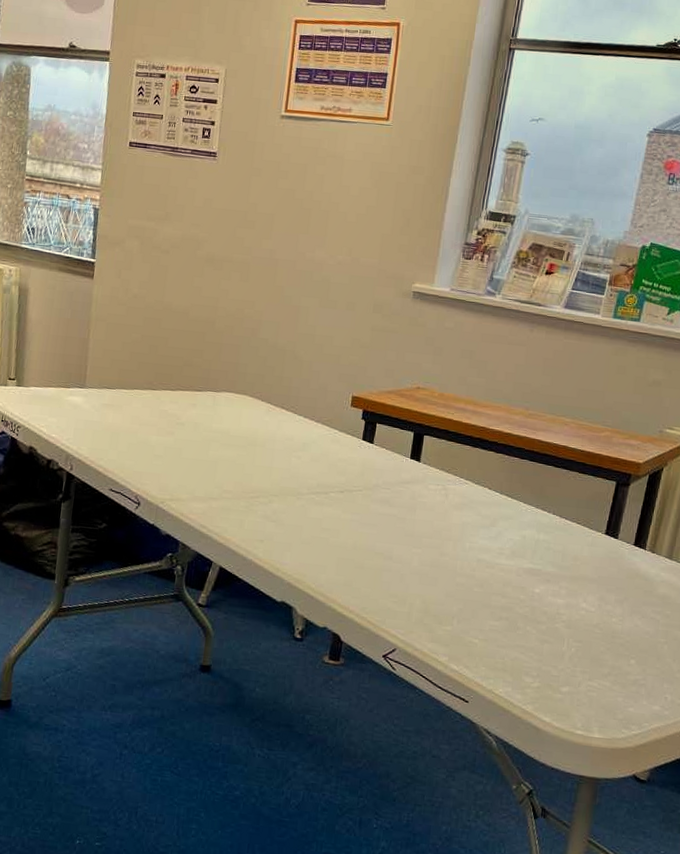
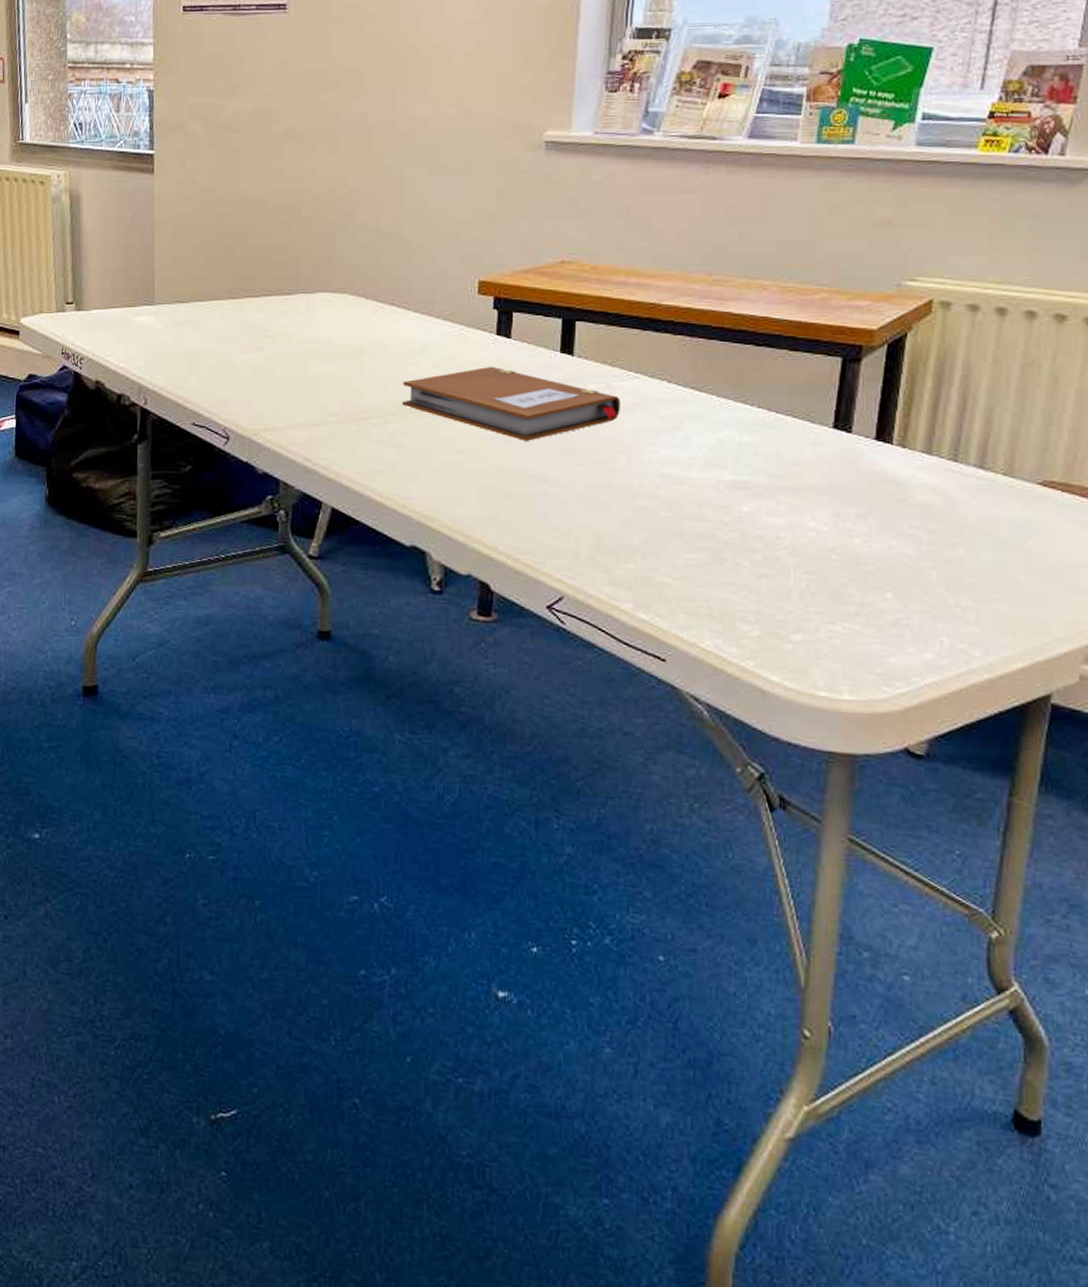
notebook: none [283,464,452,526] -> present [402,366,620,441]

